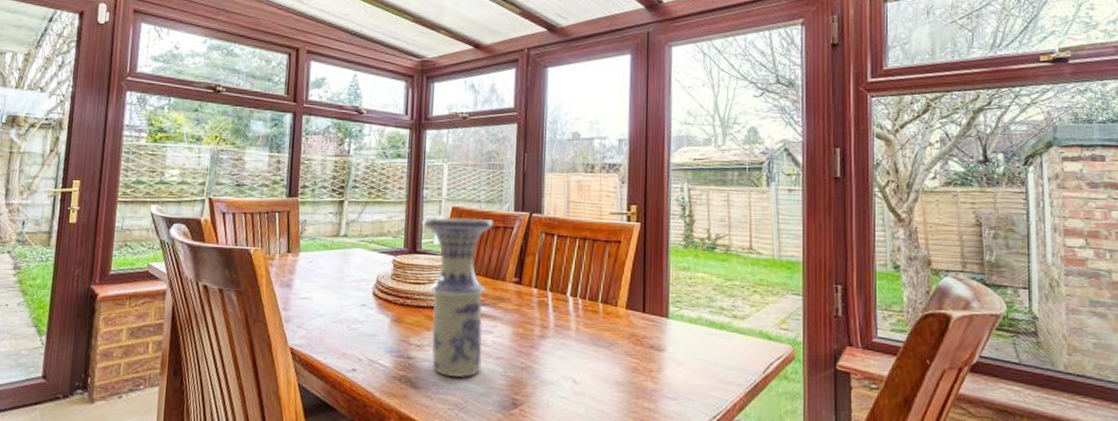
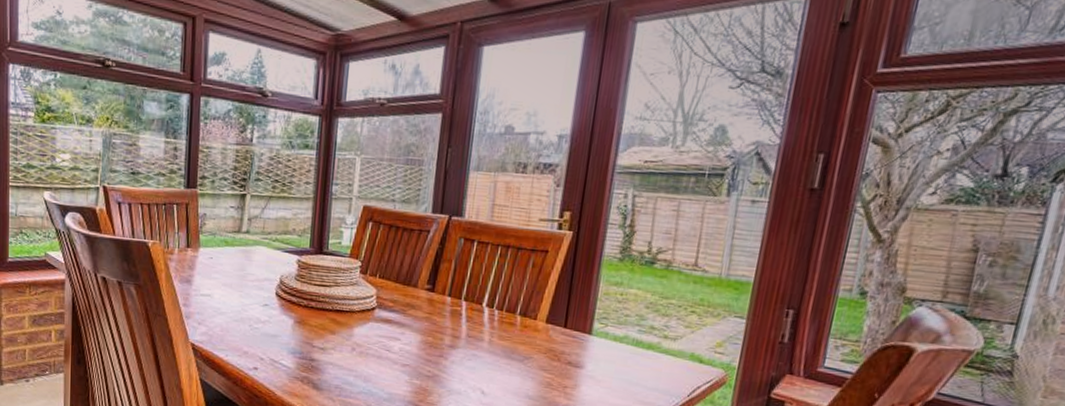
vase: present [423,217,494,378] -> none [330,216,408,383]

